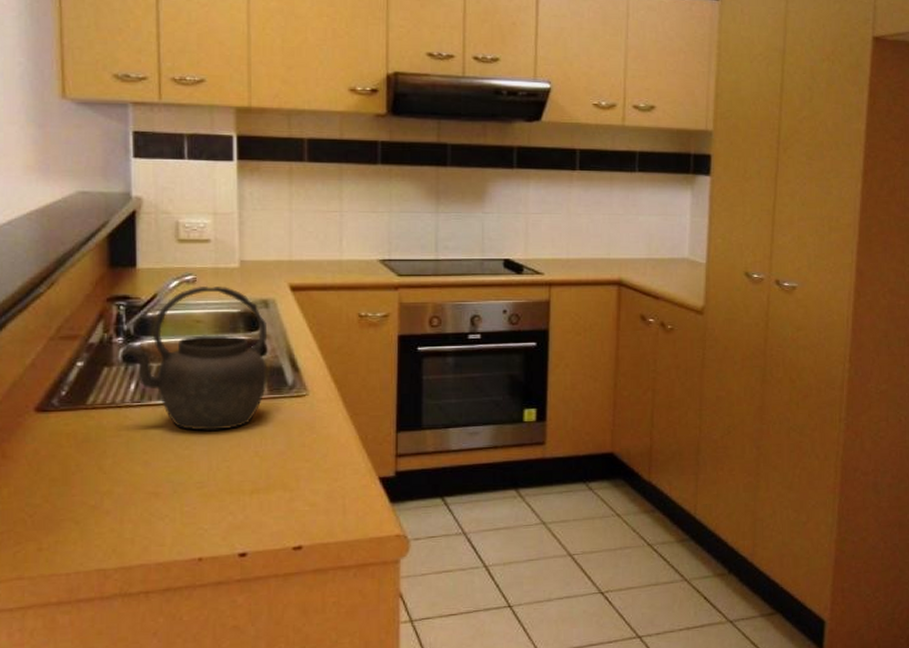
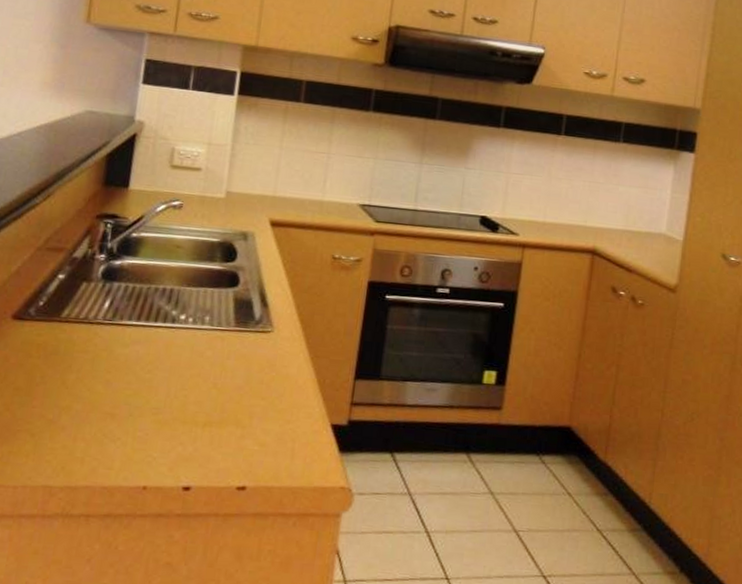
kettle: present [121,285,268,432] -> none [101,212,243,358]

